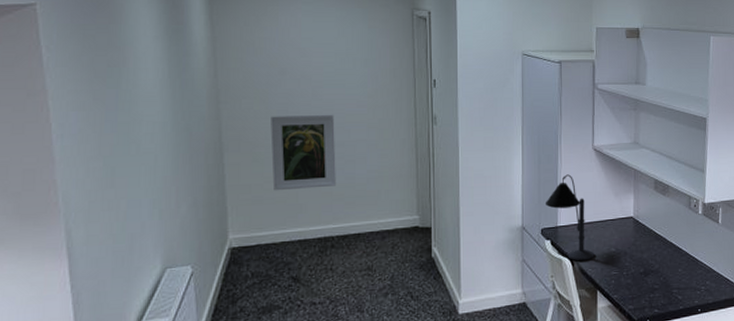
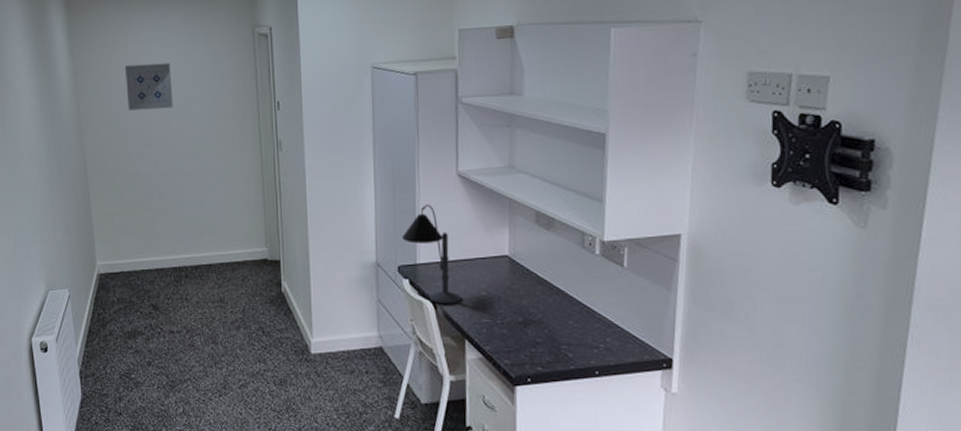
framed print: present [270,114,336,191] -> none [126,142,187,220]
wall art: none [272,36,326,81] -> present [124,63,174,111]

